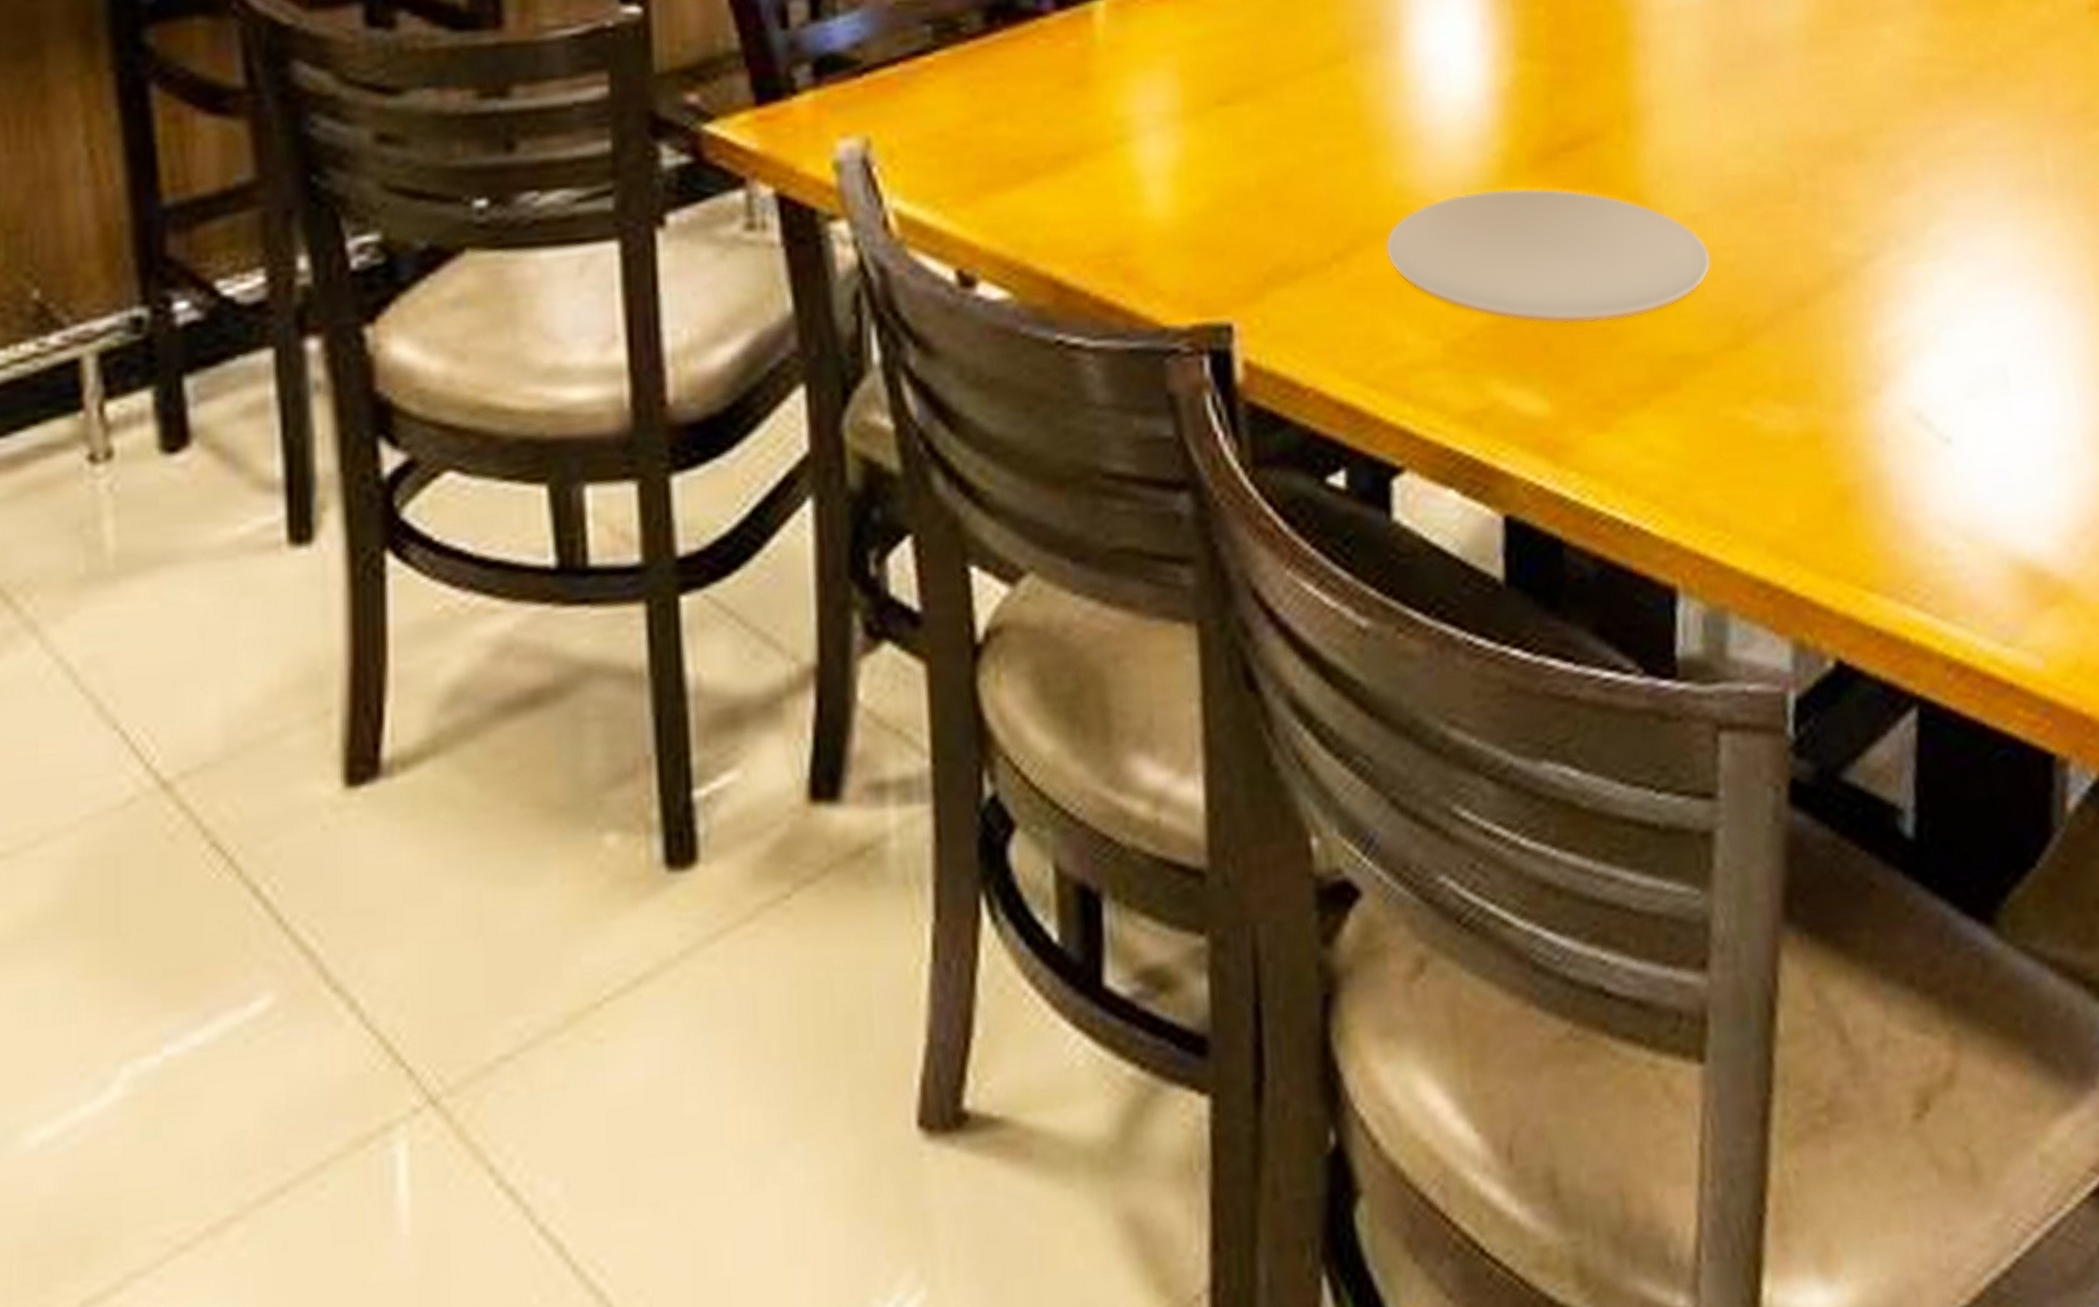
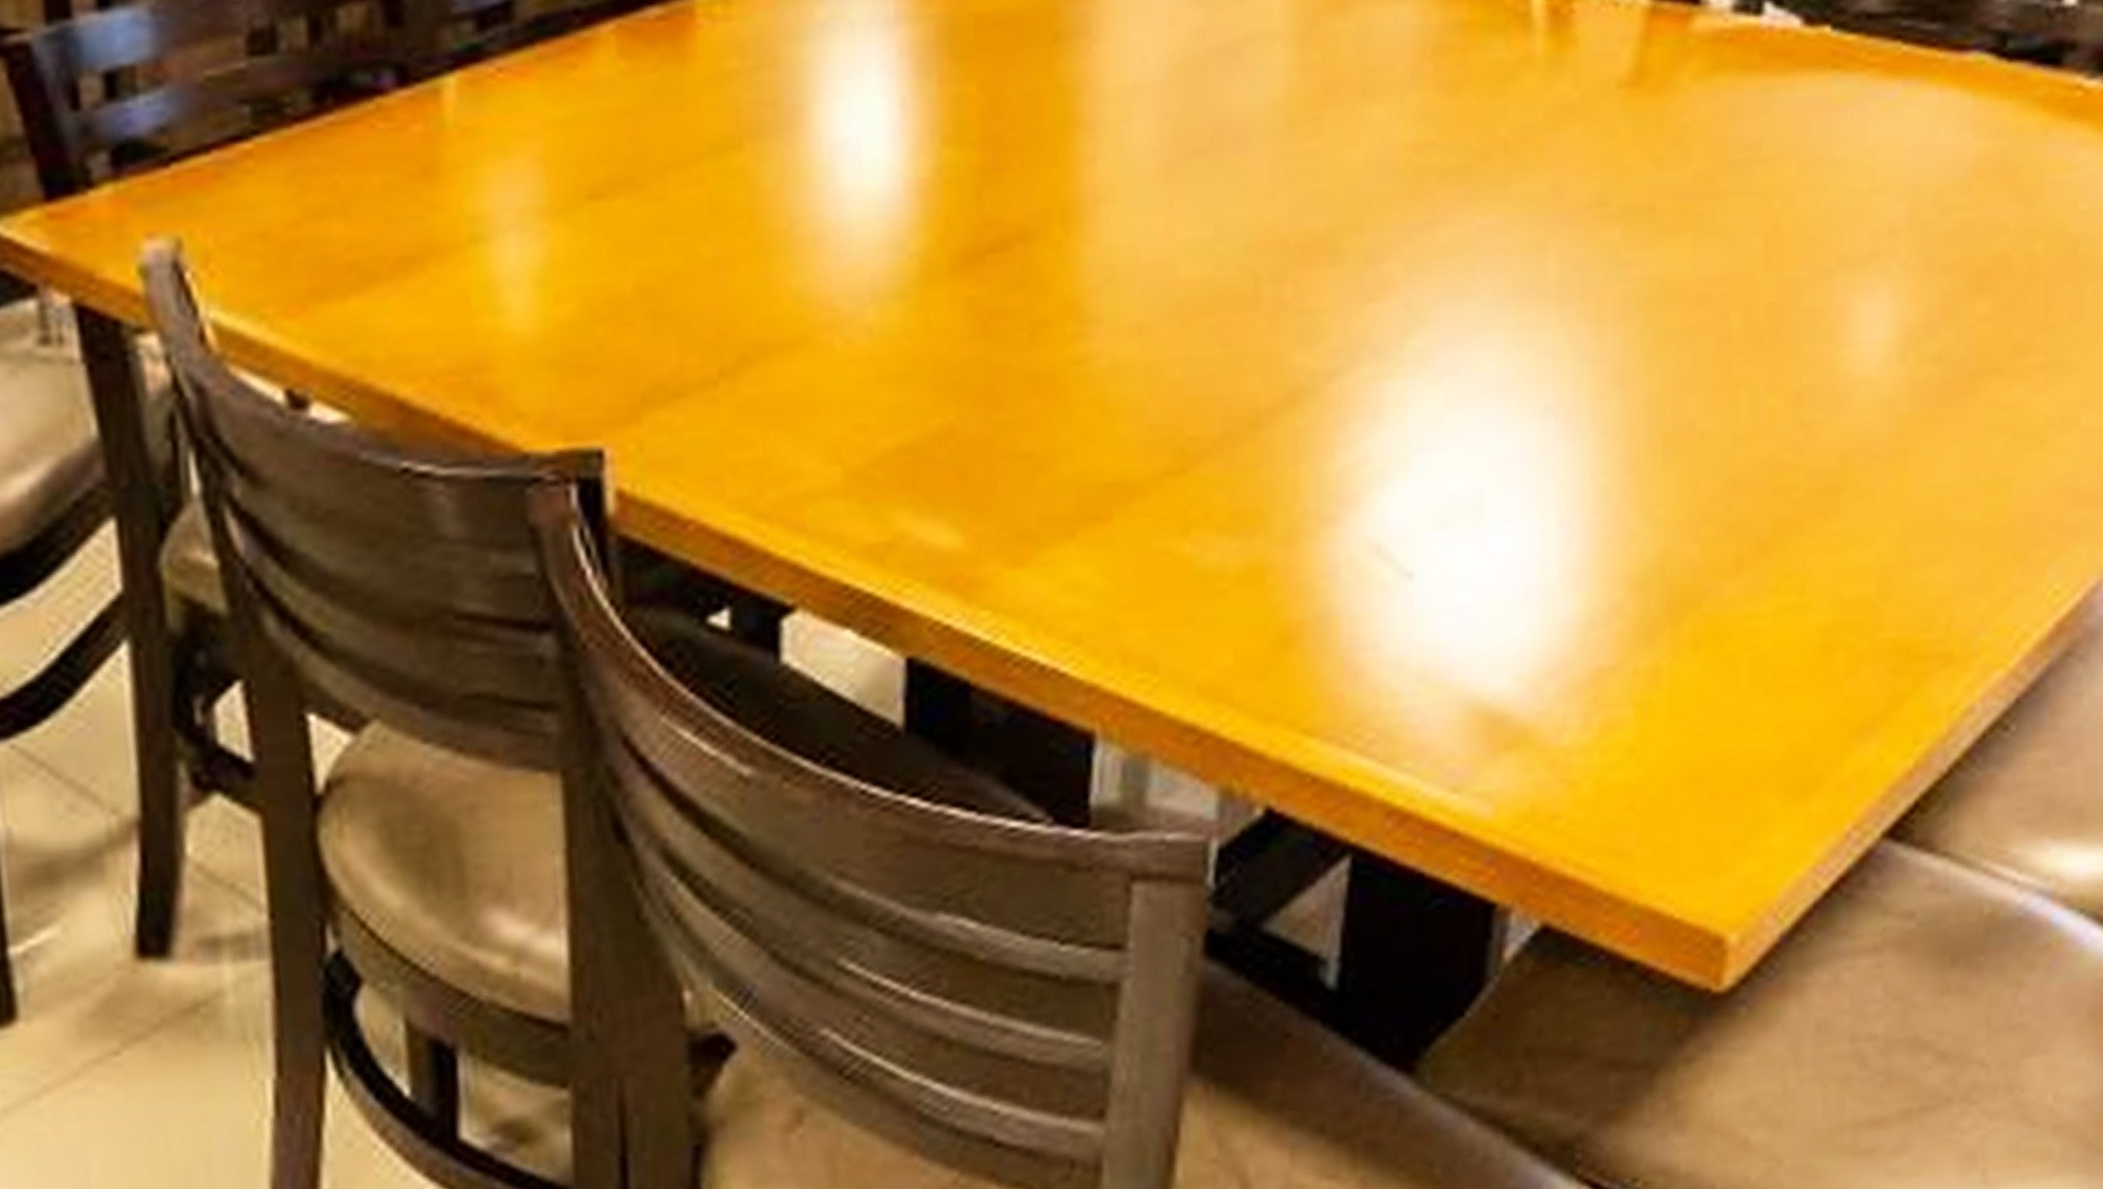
plate: present [1386,188,1711,324] -> none [782,295,1154,448]

